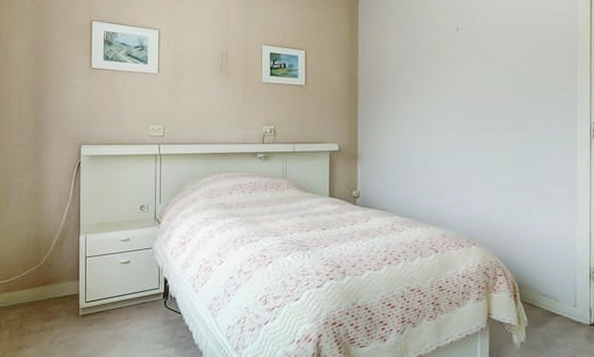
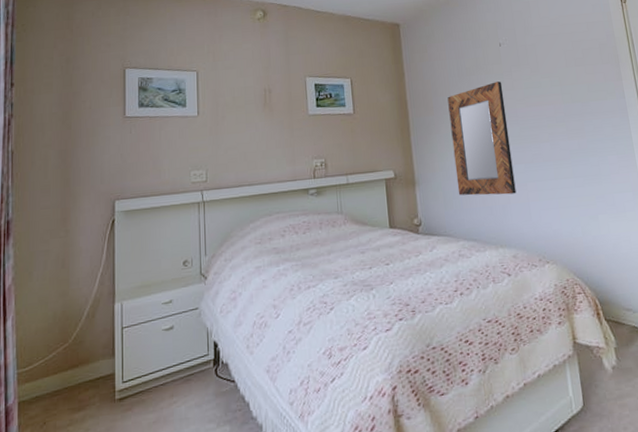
home mirror: none [397,67,454,178] -> present [447,81,517,196]

